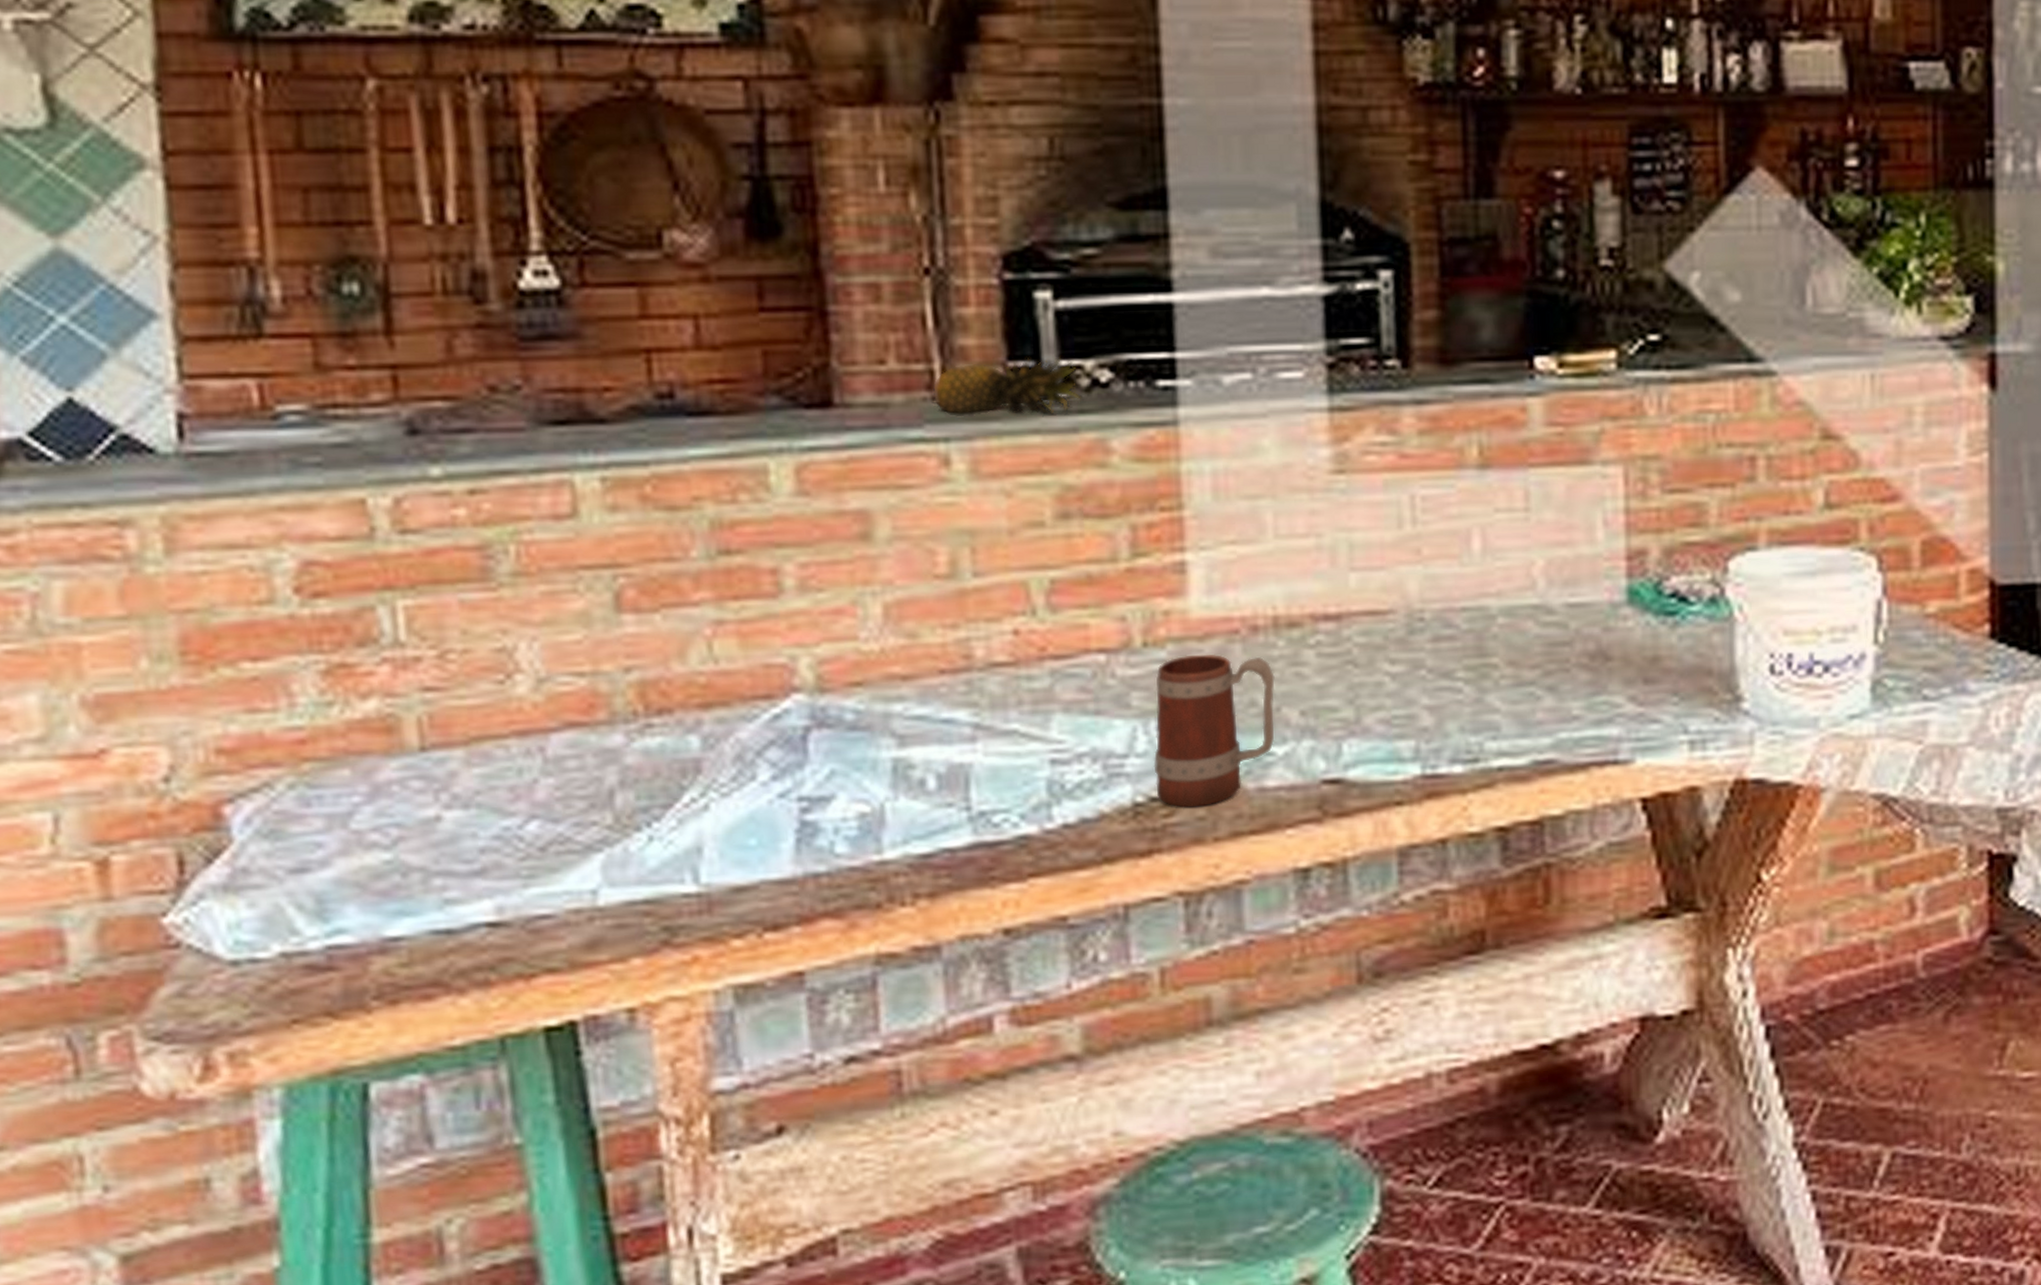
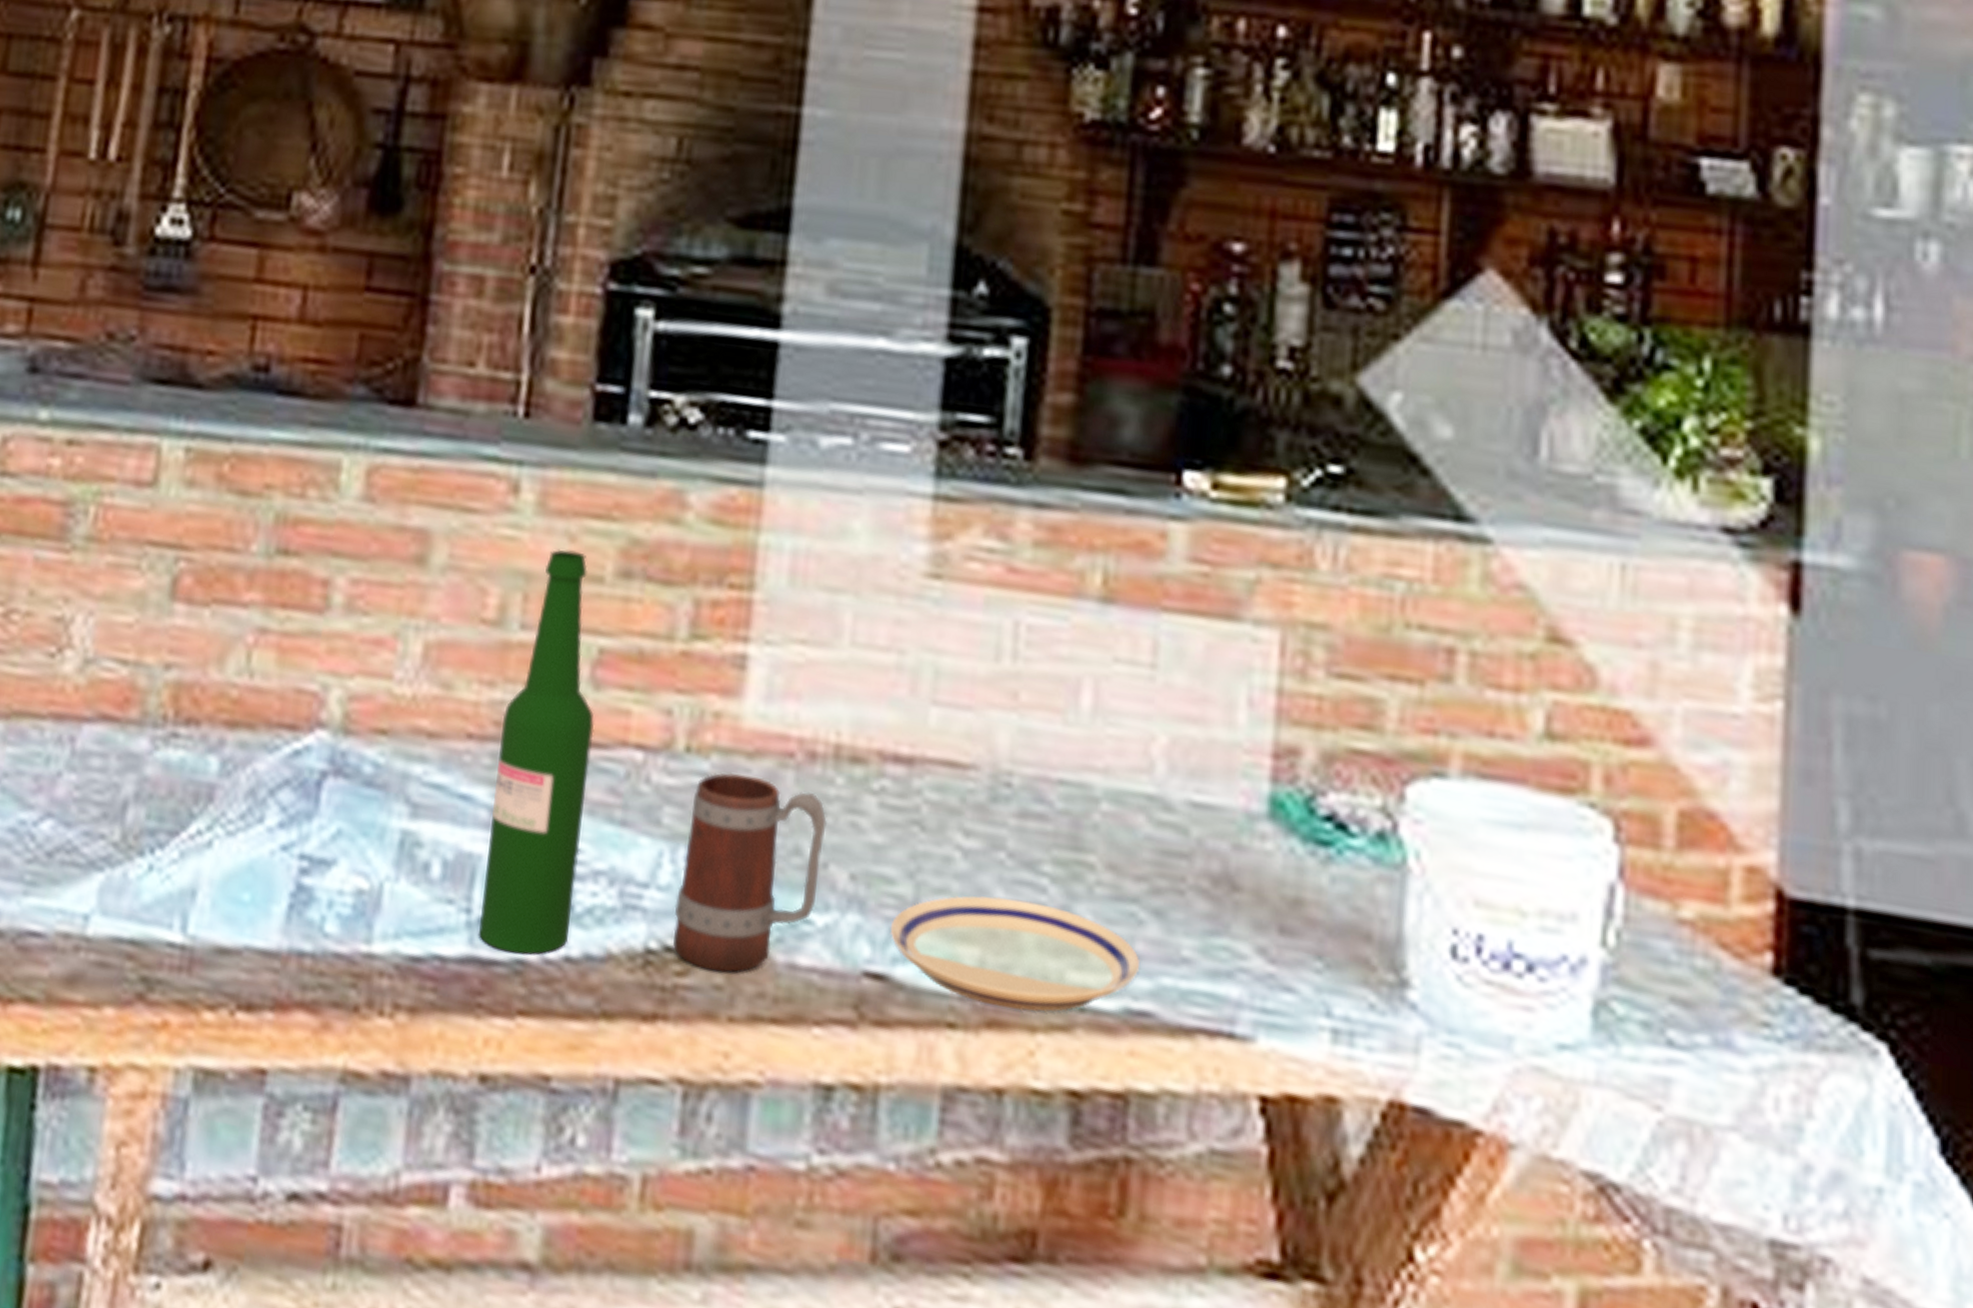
fruit: present [932,356,1082,418] -> none [514,379,667,451]
beer bottle: none [970,504,1063,833] -> present [477,548,595,955]
plate: none [1339,701,1541,782] -> present [889,895,1139,1013]

